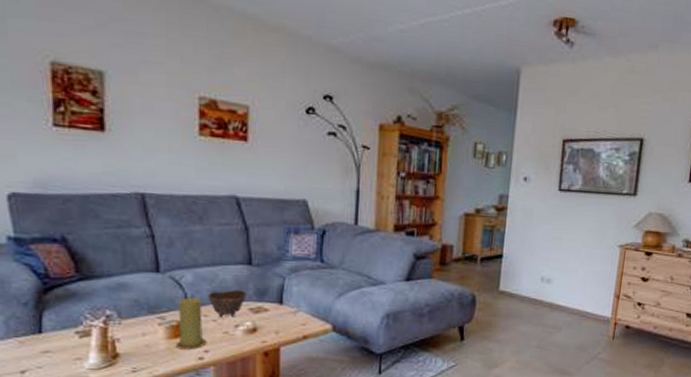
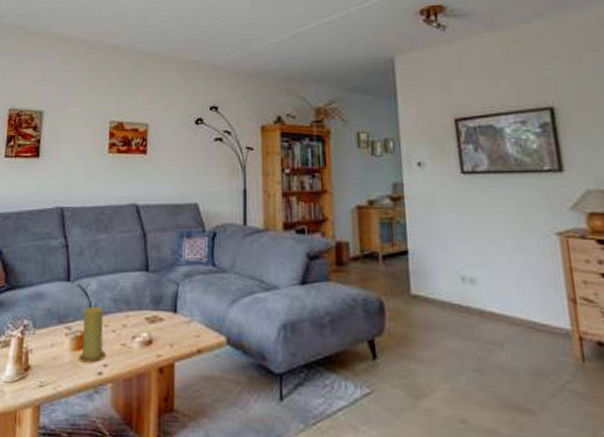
bowl: present [208,290,247,317] -> none [109,298,143,327]

